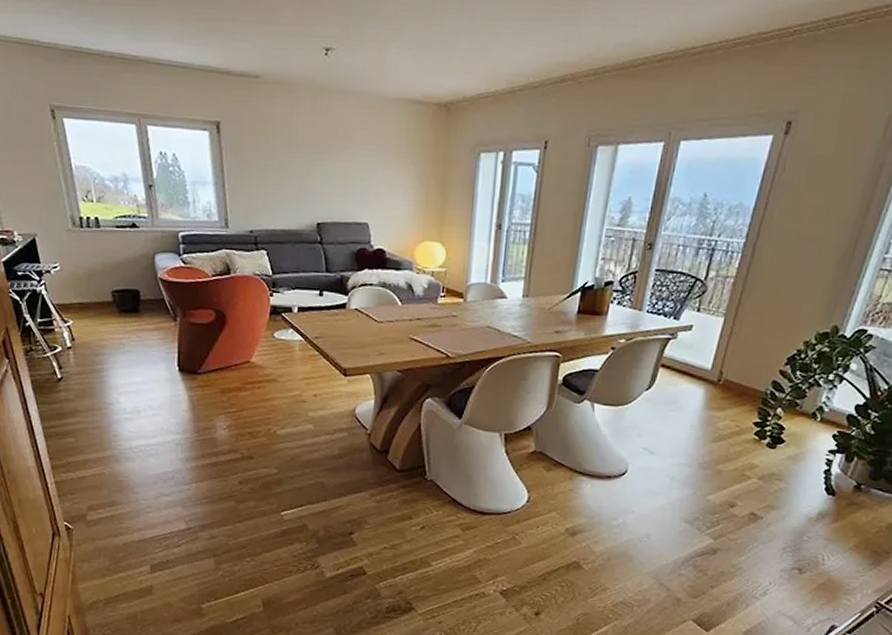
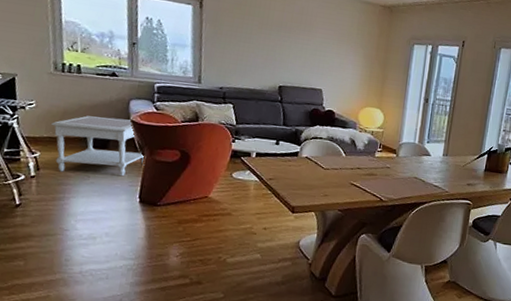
side table: none [79,276,179,343] -> present [51,115,145,177]

